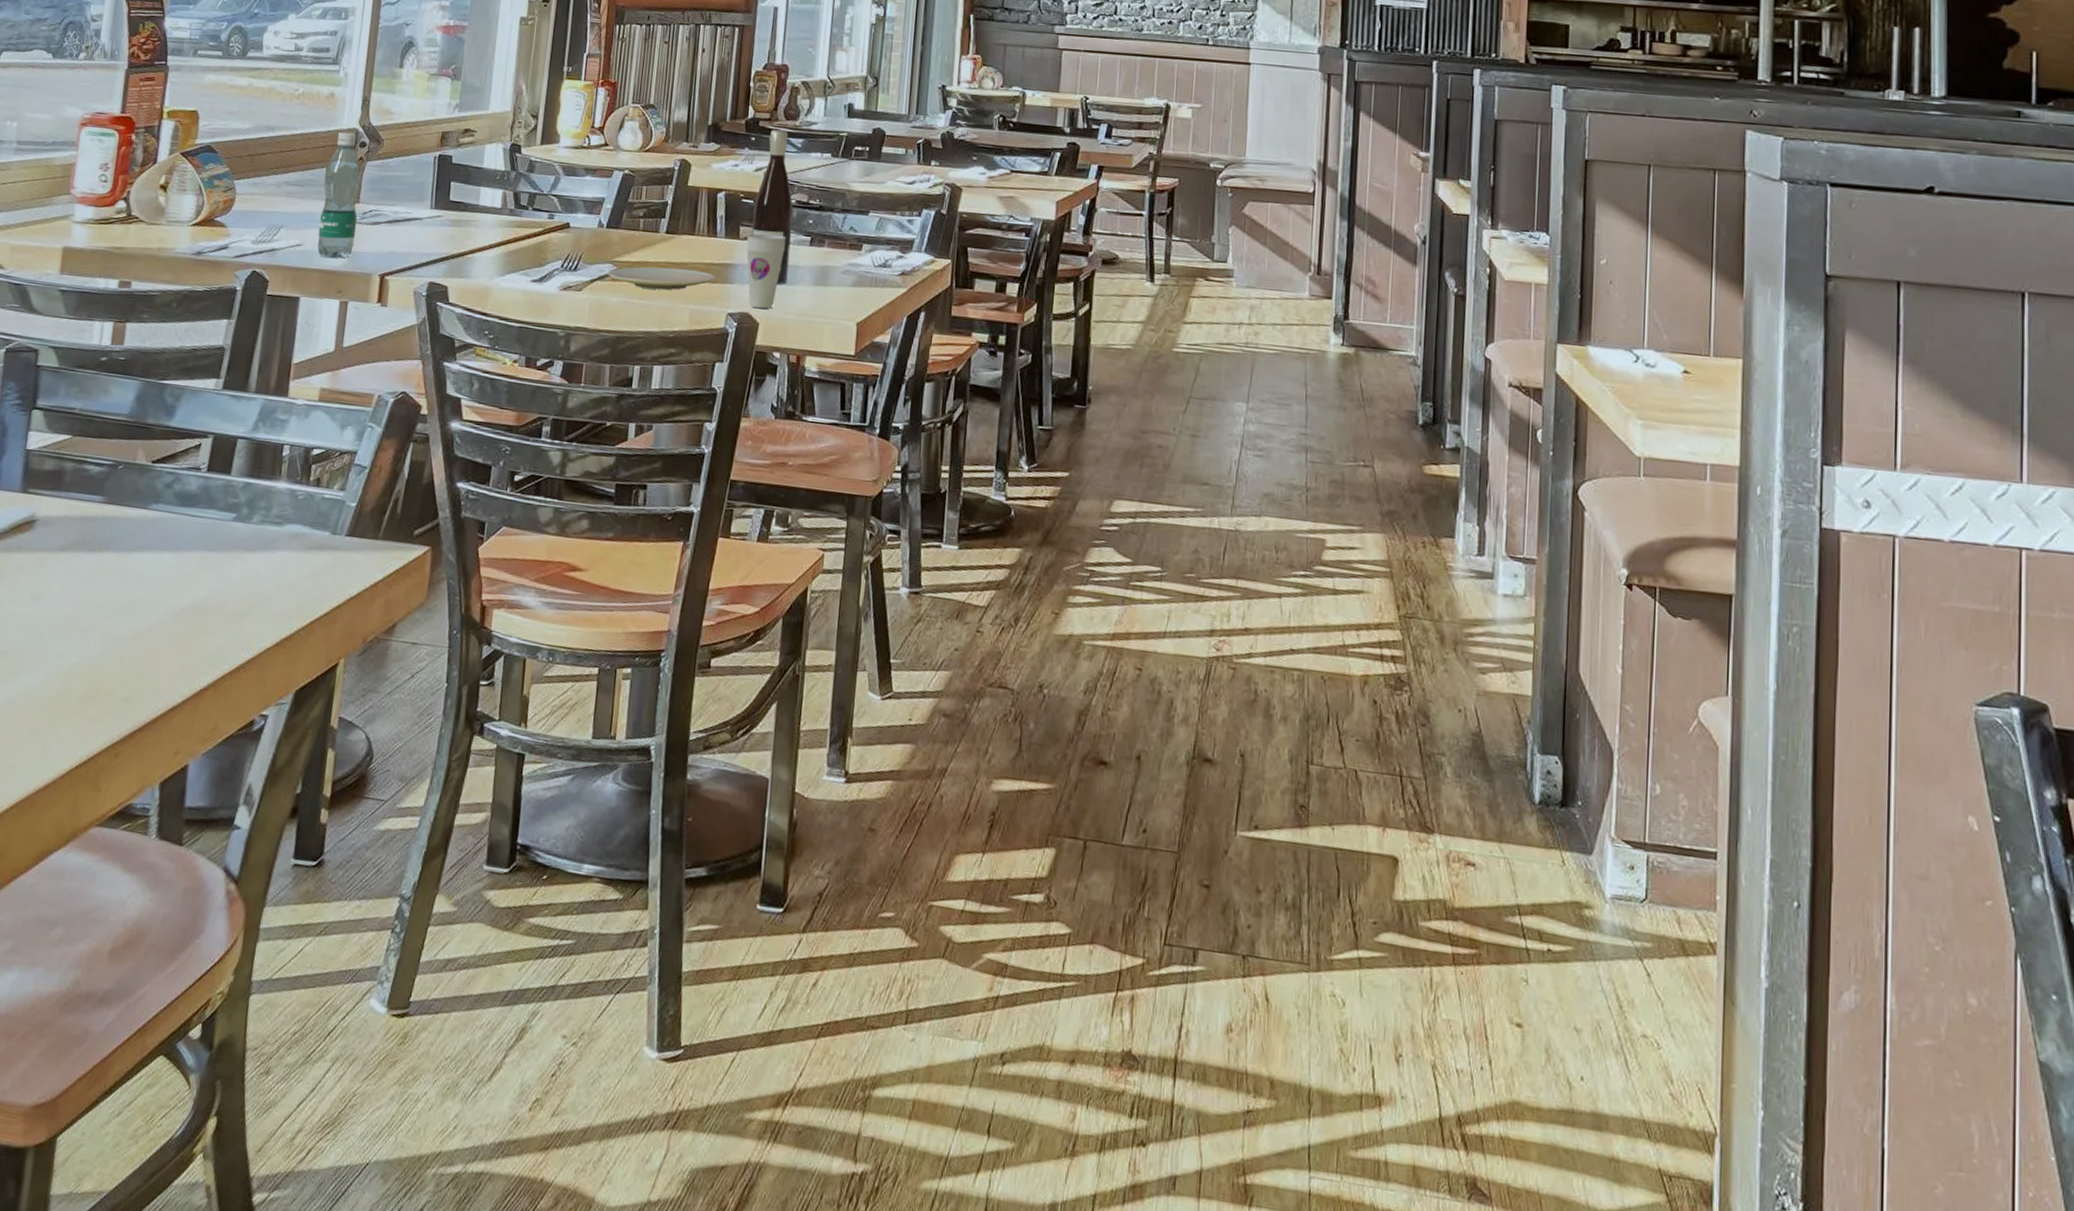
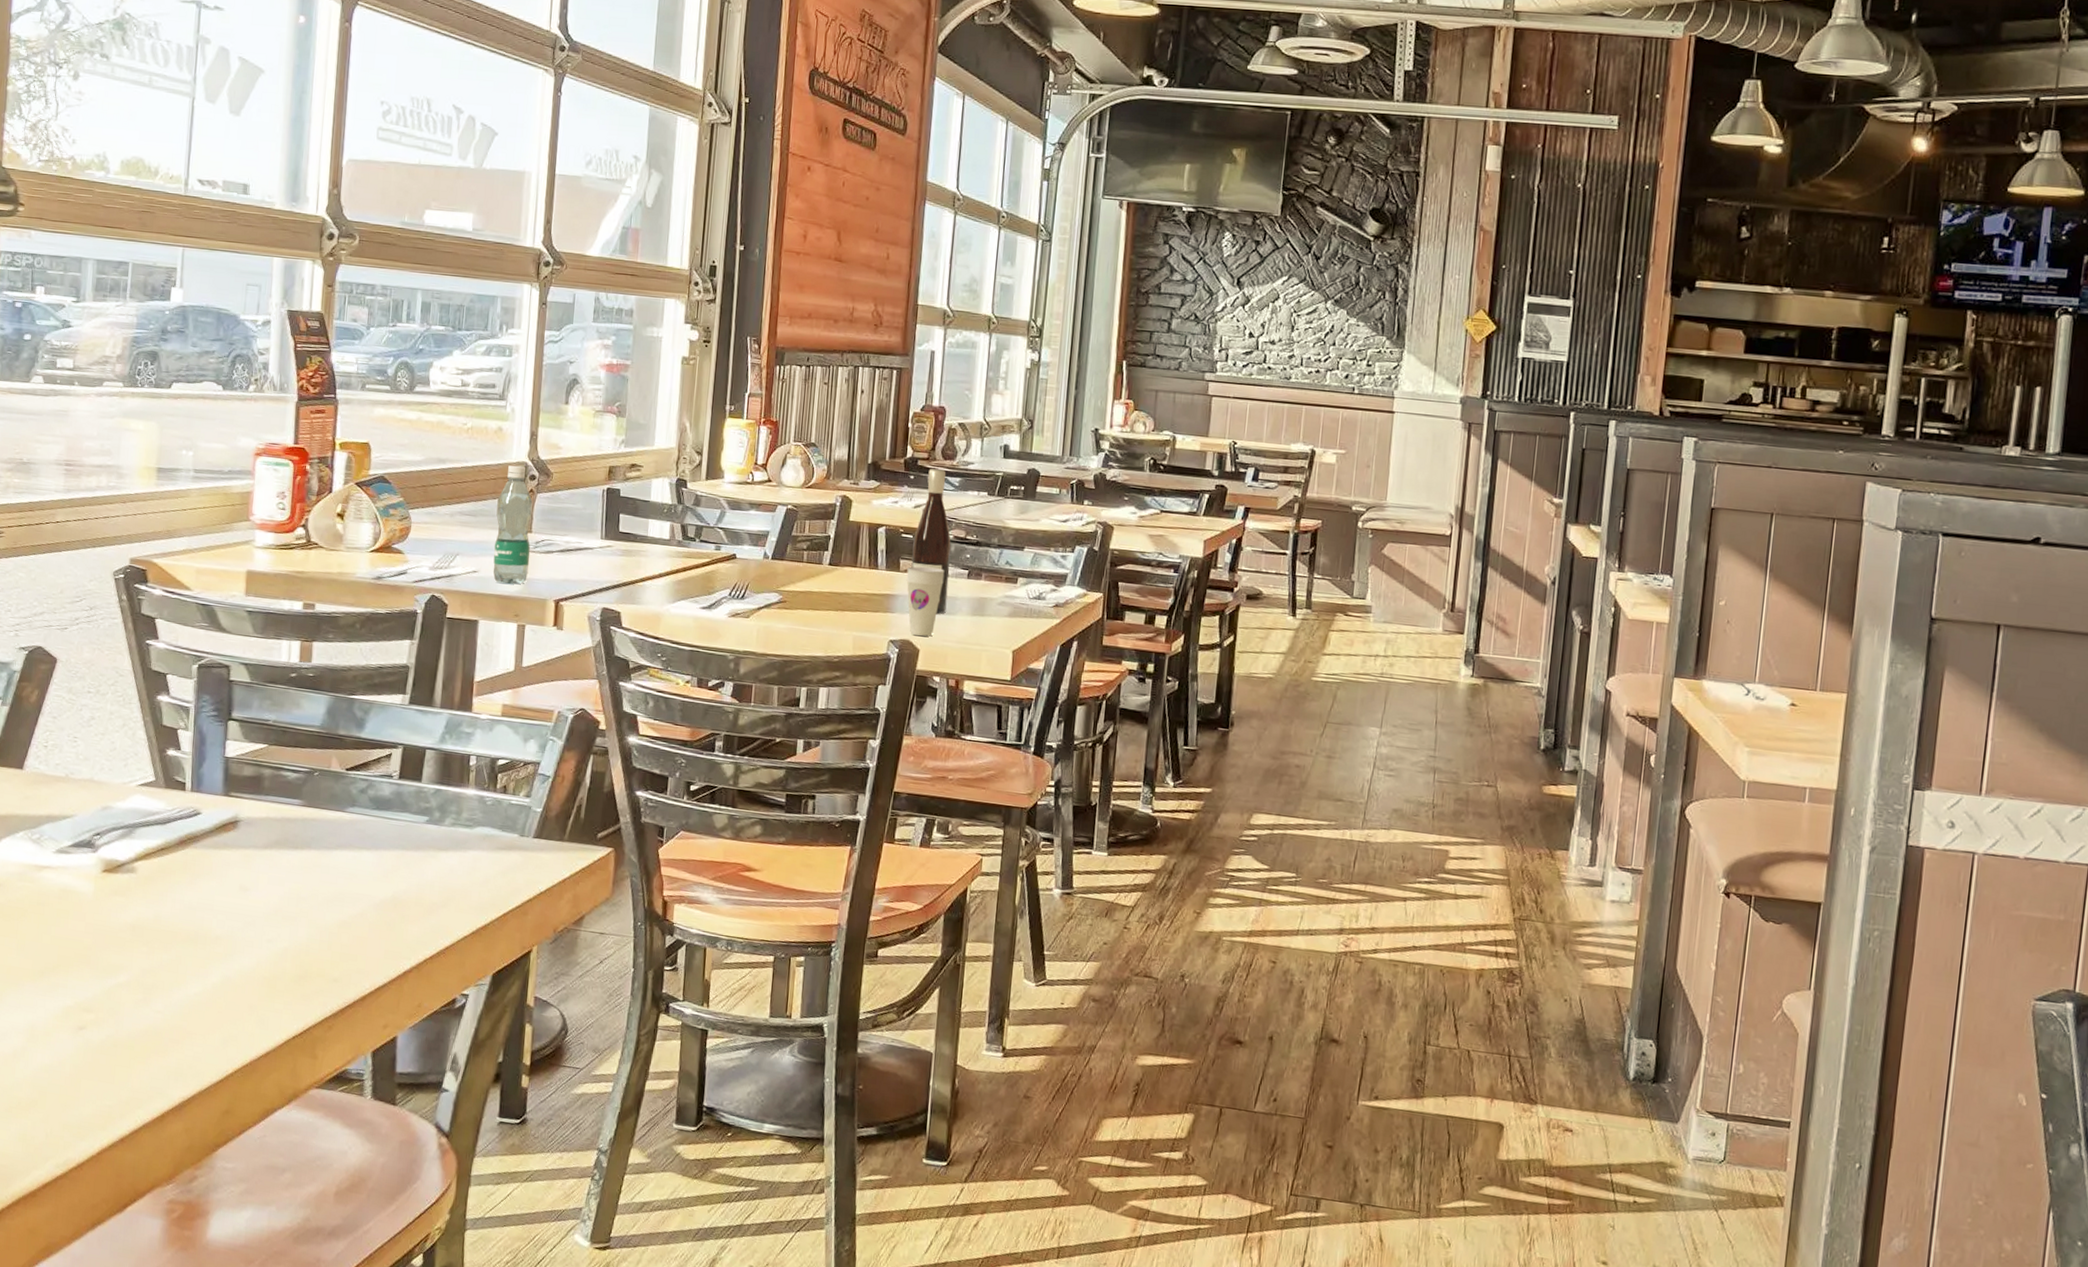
plate: present [607,266,715,290] -> none [773,596,877,618]

